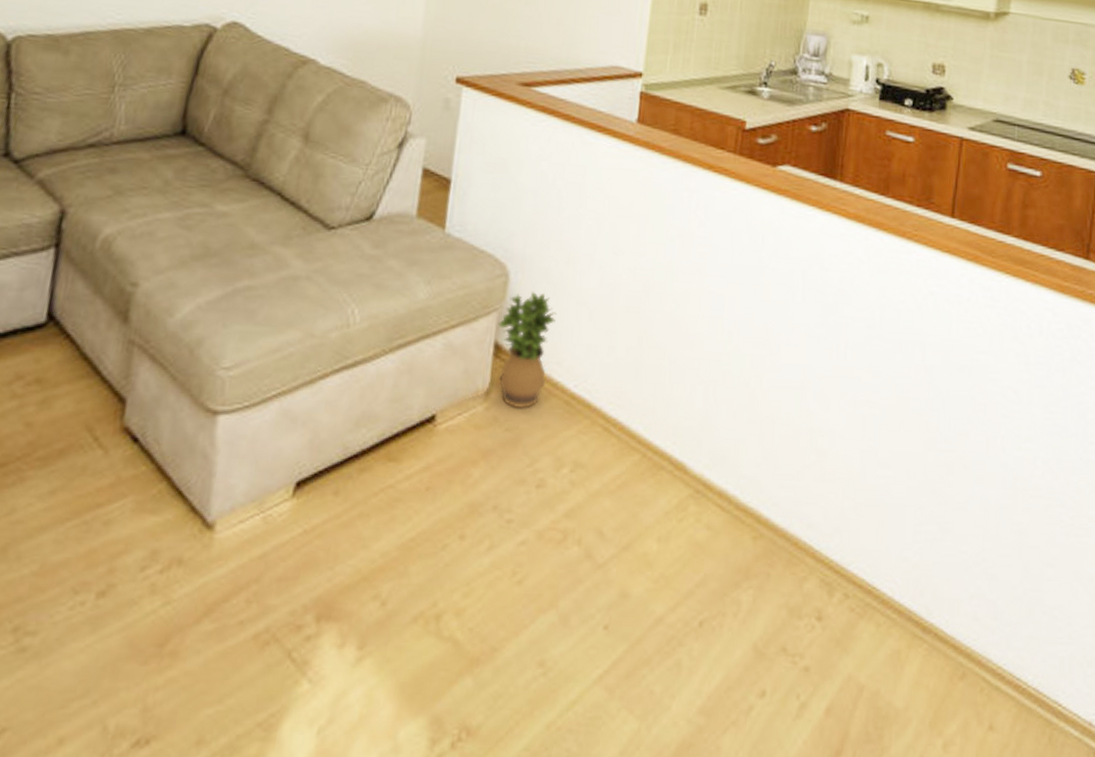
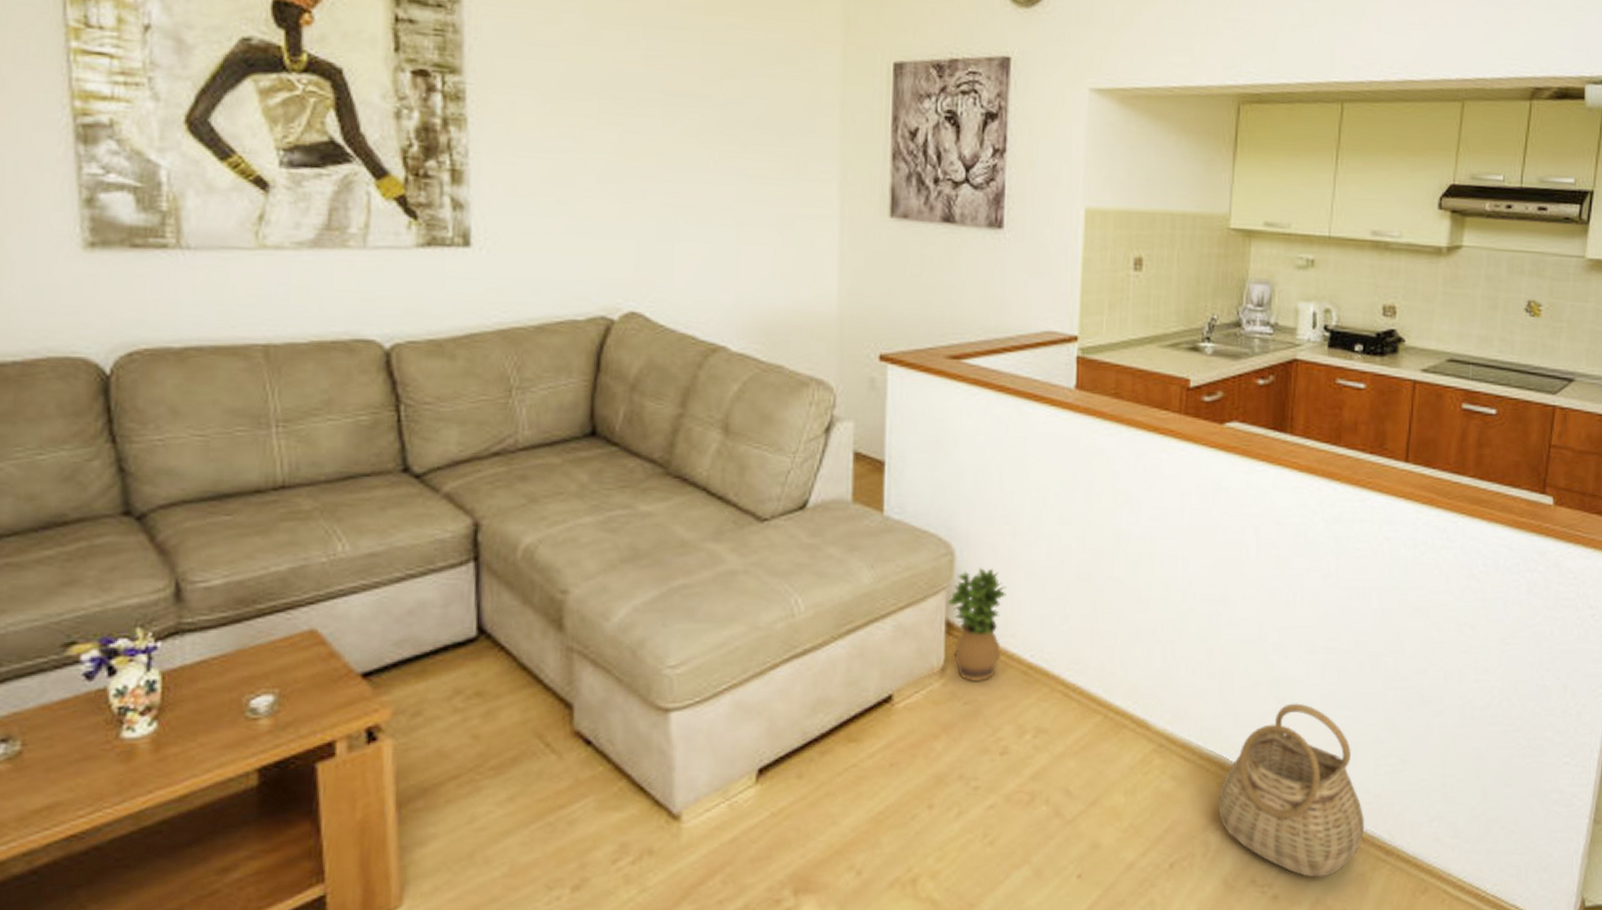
basket: none [751,457,902,651] -> present [1217,703,1365,878]

